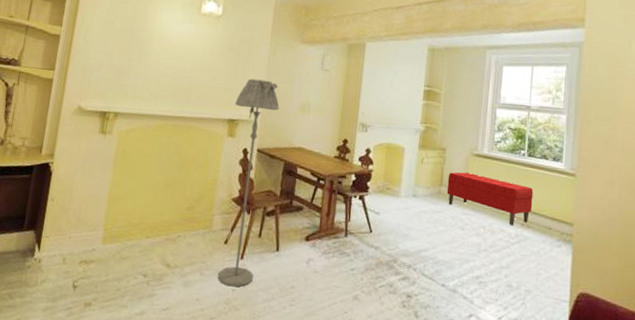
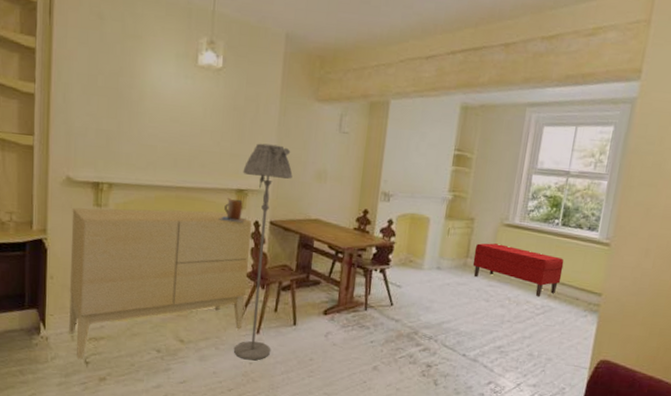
sideboard: none [61,134,241,283] -> present [69,207,251,360]
ceramic jug: none [210,126,236,150] -> present [218,197,246,222]

